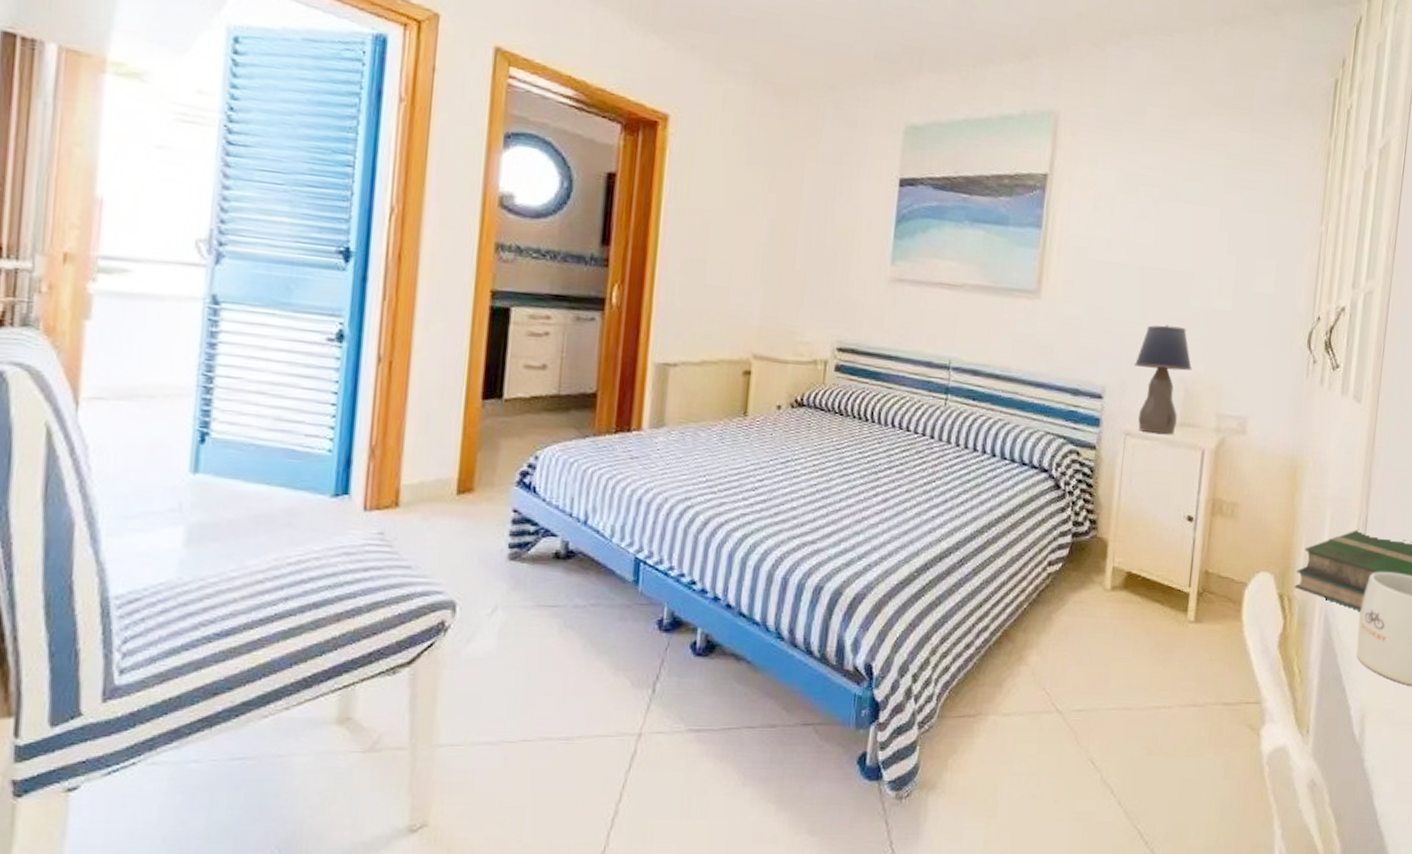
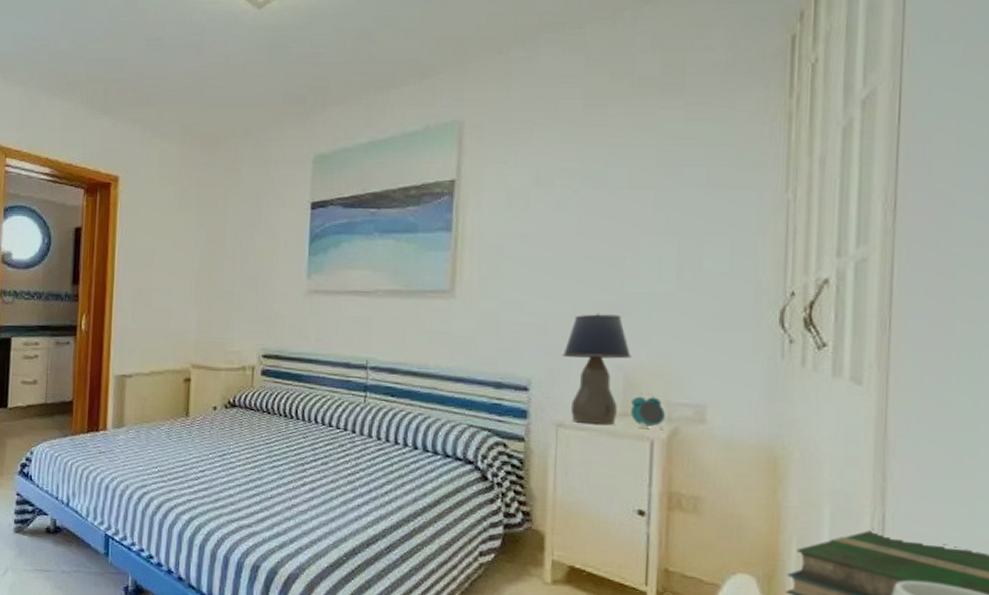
alarm clock: none [1188,403,1215,439] -> present [631,392,665,429]

